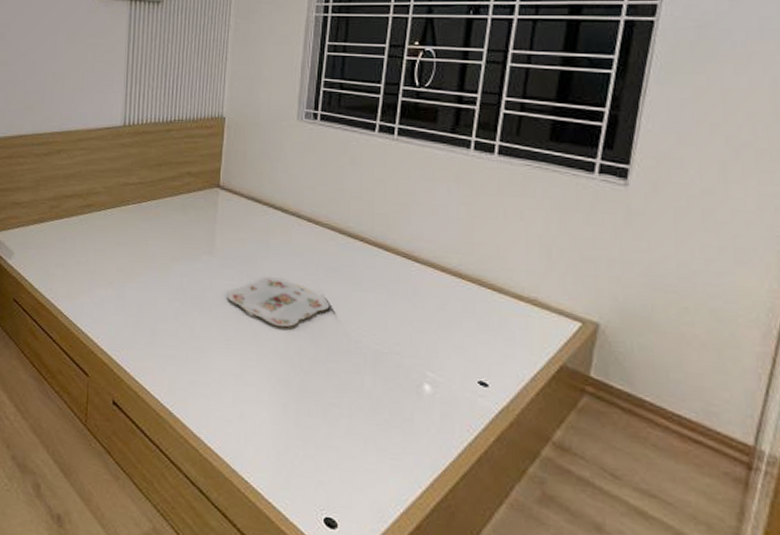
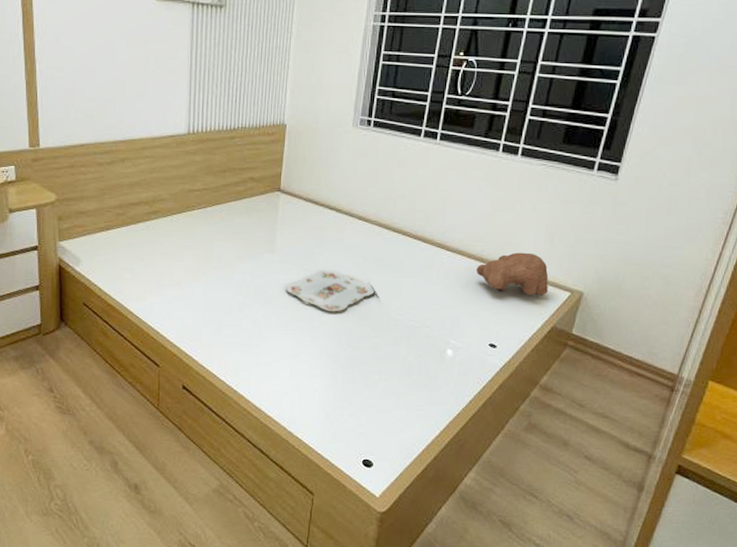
teddy bear: none [454,268,552,325] -> present [477,252,549,296]

